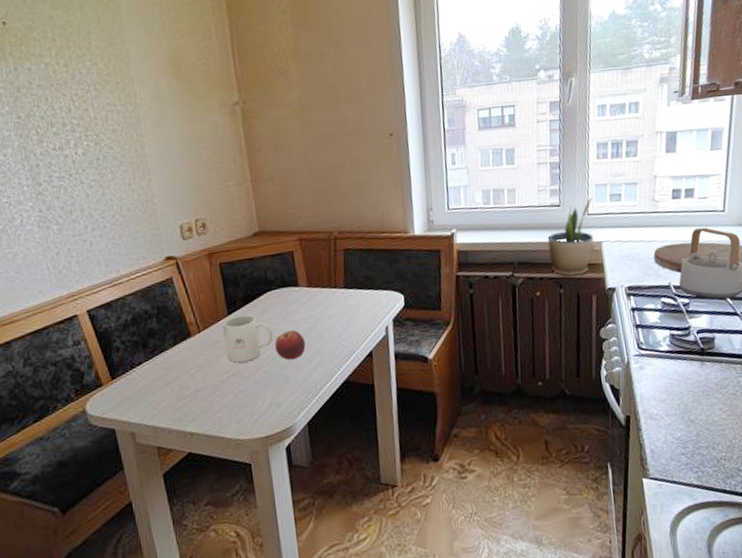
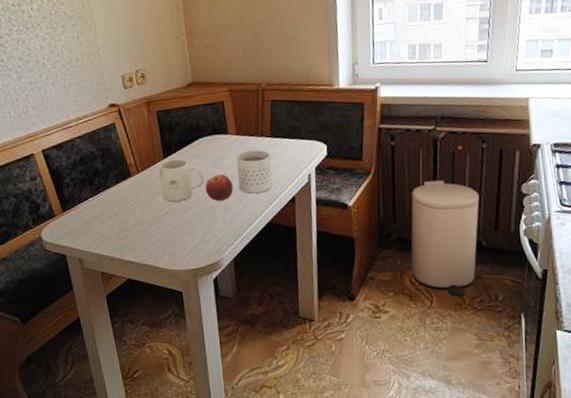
mug: none [307,302,348,350] -> present [236,150,272,194]
pedal bin: none [492,327,561,450] -> present [410,180,480,297]
potted plant: present [548,196,594,277] -> none [472,52,523,132]

